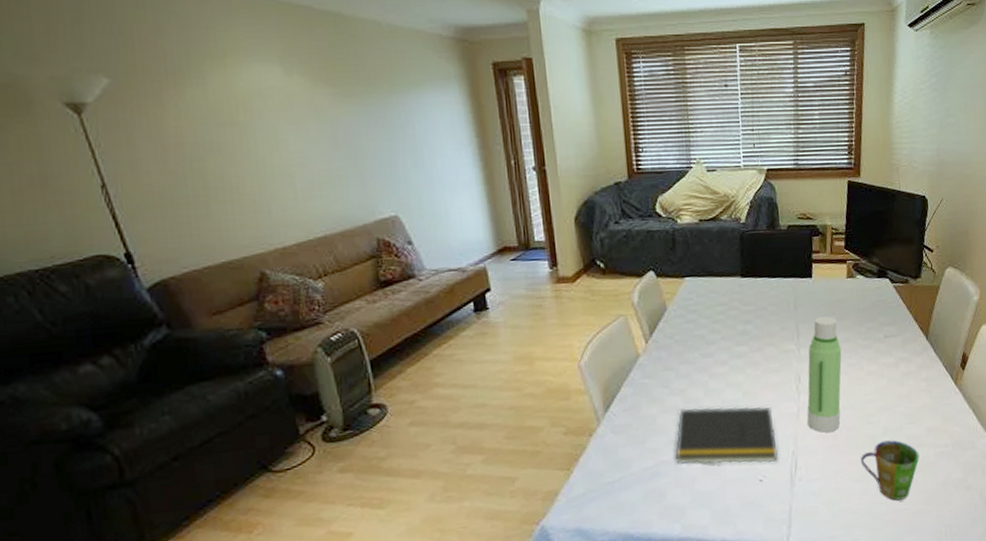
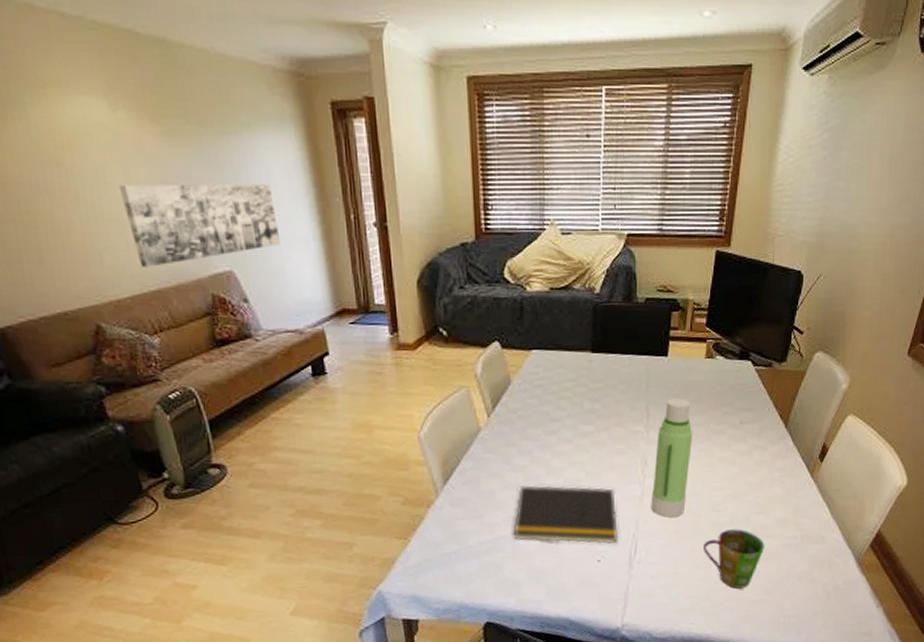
wall art: none [289,136,445,216] -> present [118,184,281,267]

